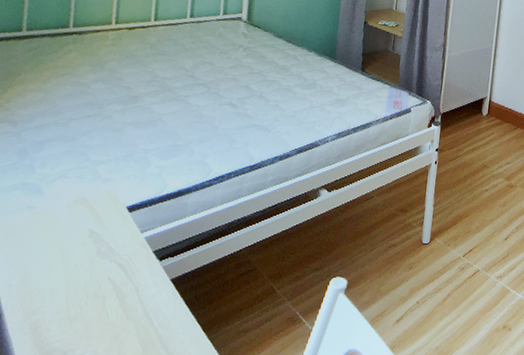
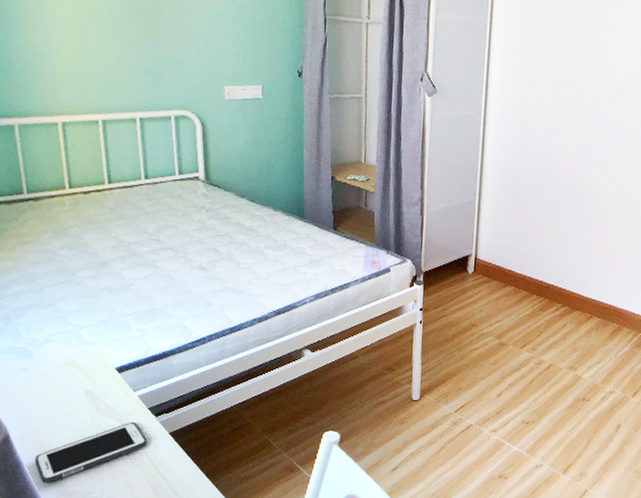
cell phone: none [17,266,146,340] -> present [34,421,147,484]

